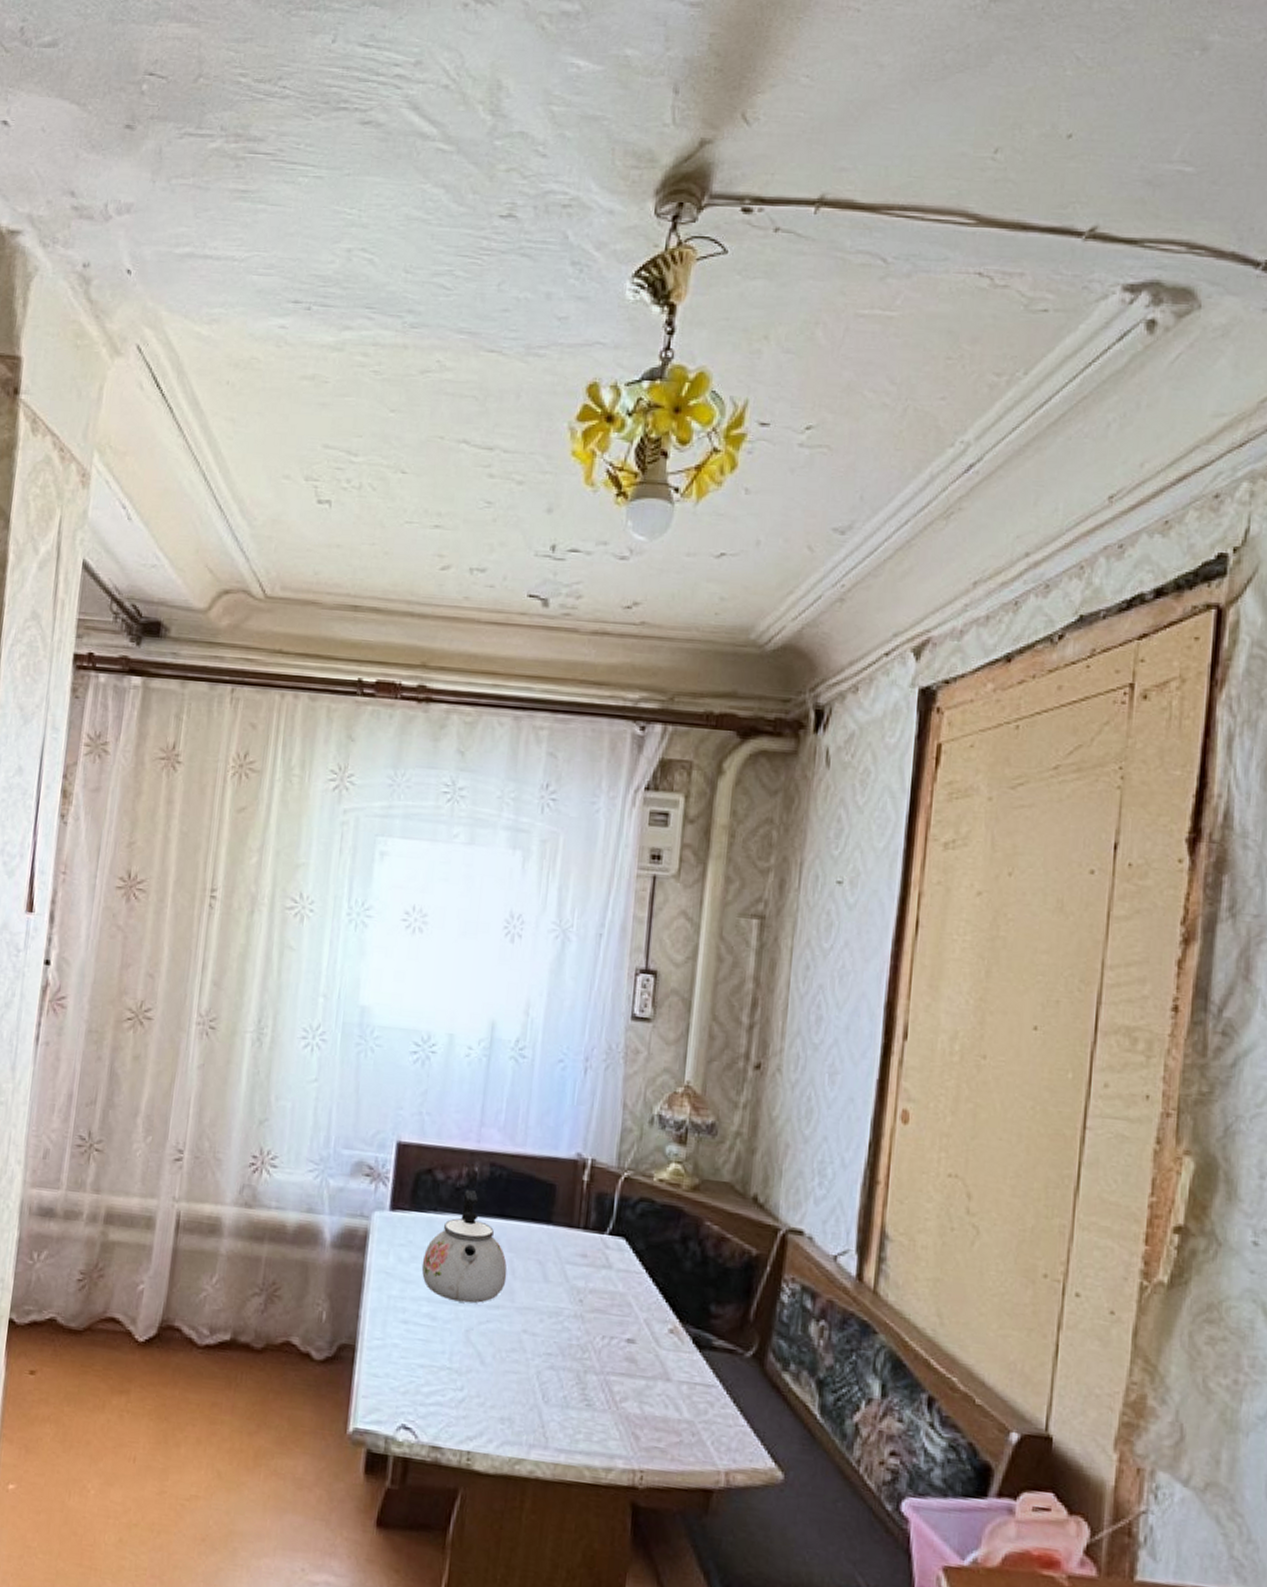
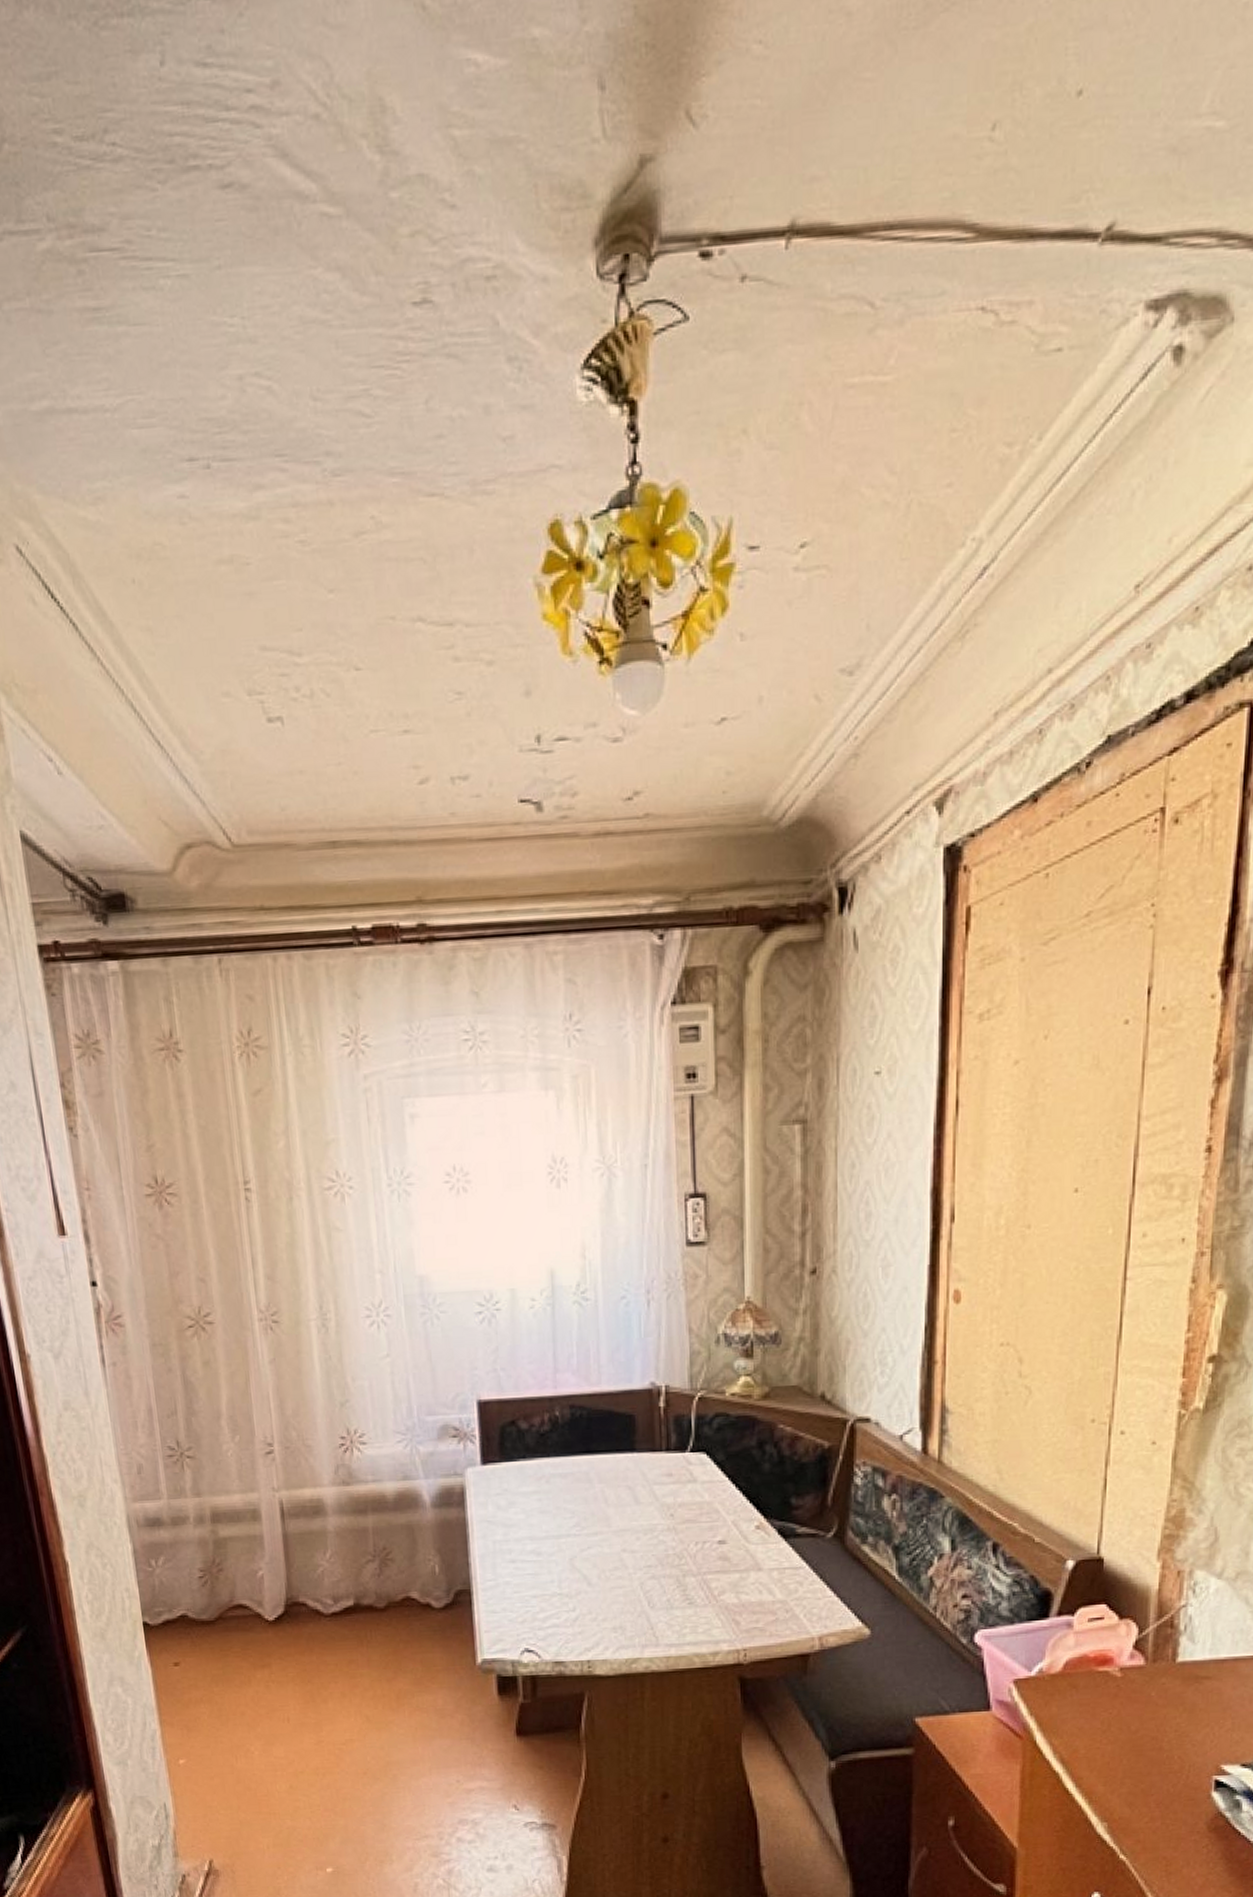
kettle: present [421,1190,508,1304] -> none [519,1434,601,1536]

